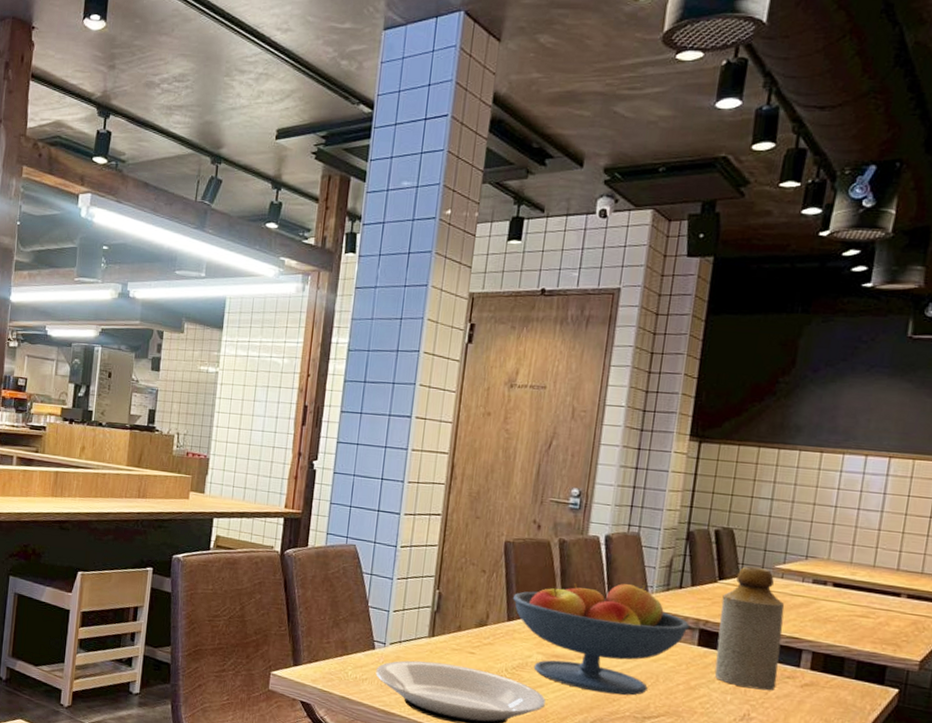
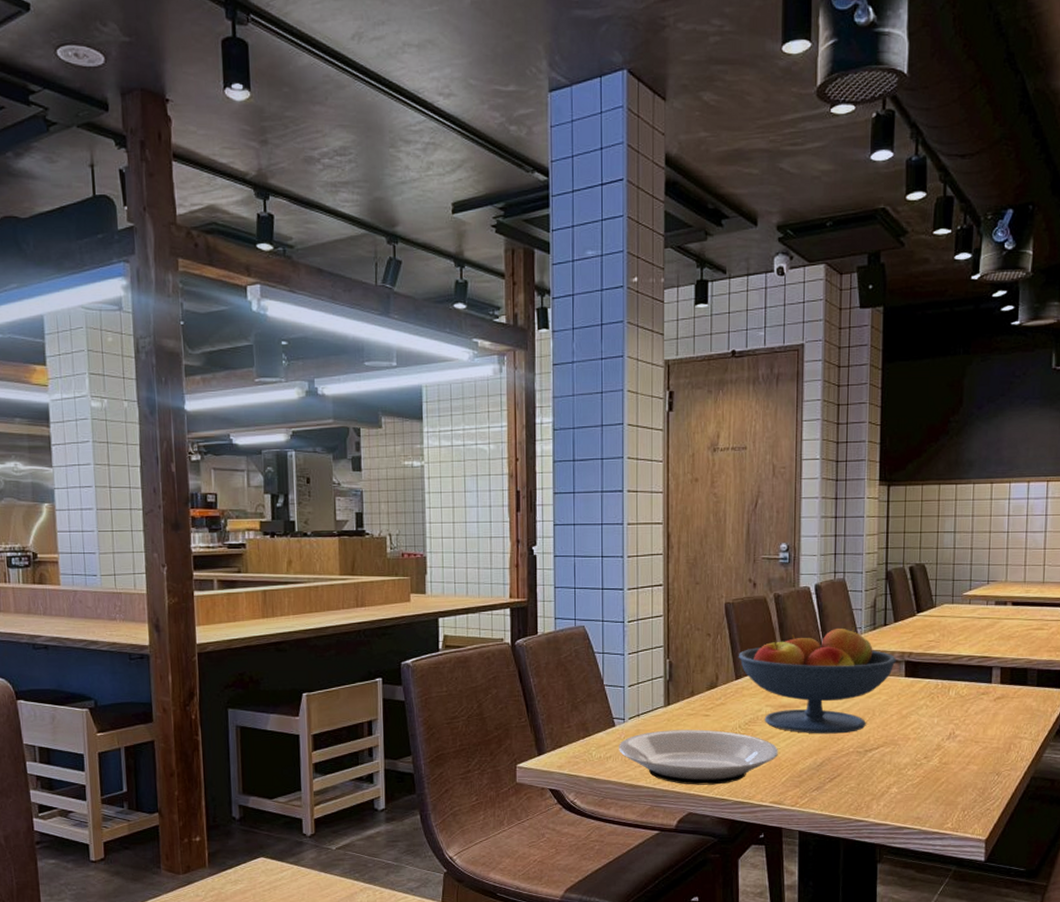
bottle: present [714,566,785,691] -> none [921,597,975,709]

